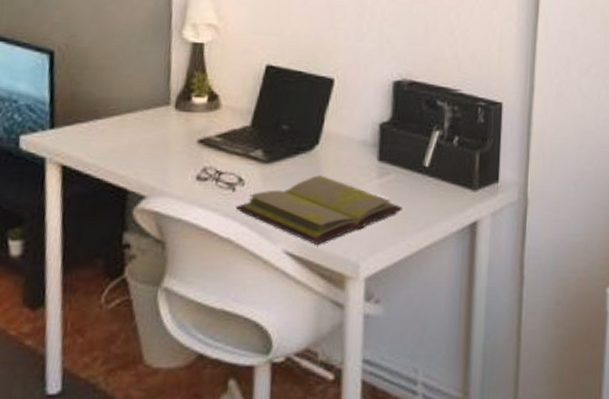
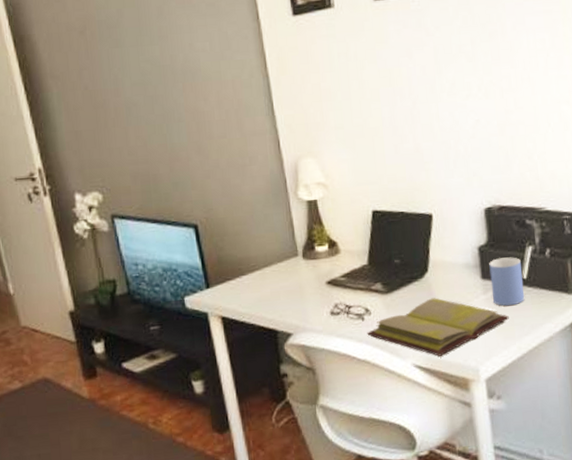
mug: none [387,139,425,196] -> present [489,257,525,306]

